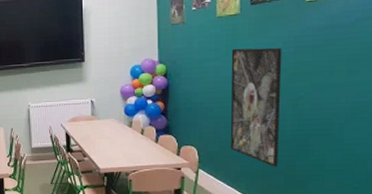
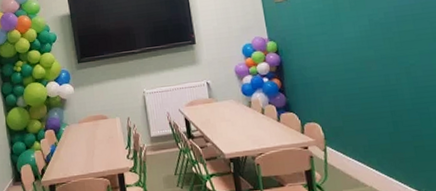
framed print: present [230,47,282,168] -> none [336,18,405,139]

